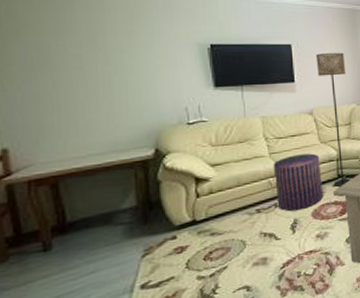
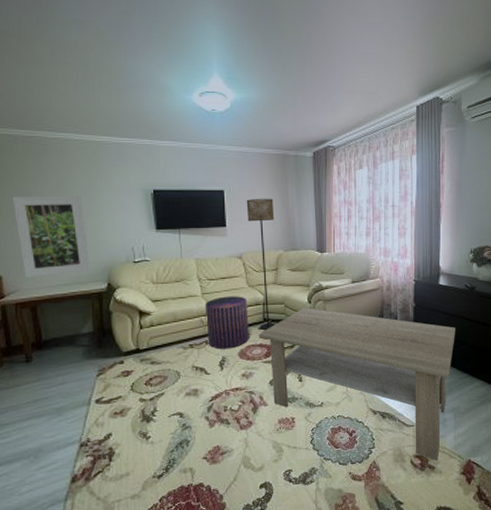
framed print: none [24,52,133,148] -> present [12,196,91,277]

